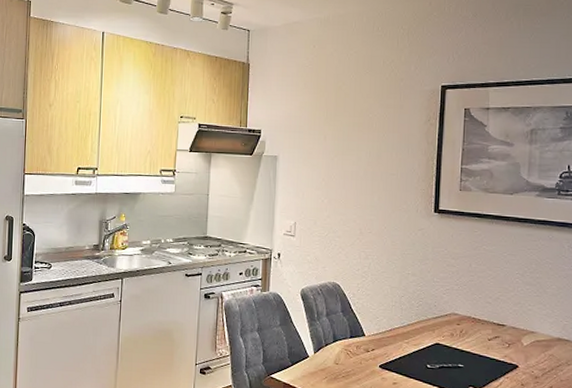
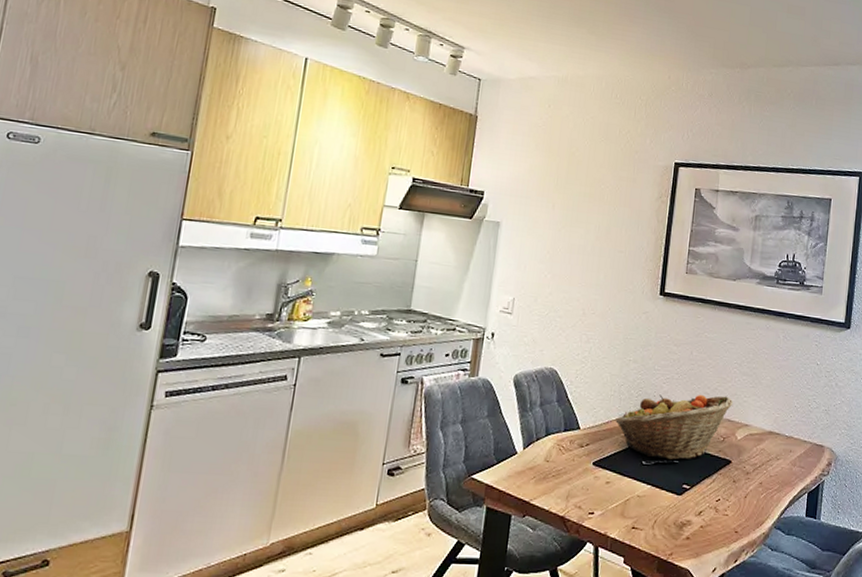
fruit basket: none [398,303,517,365] -> present [615,394,734,461]

